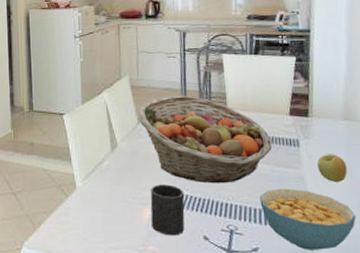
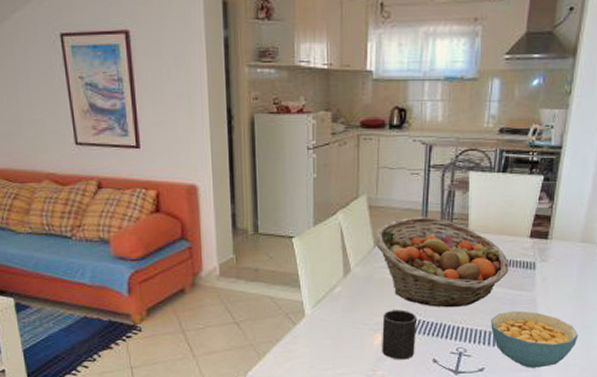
apple: present [317,154,348,182] -> none [550,276,577,304]

